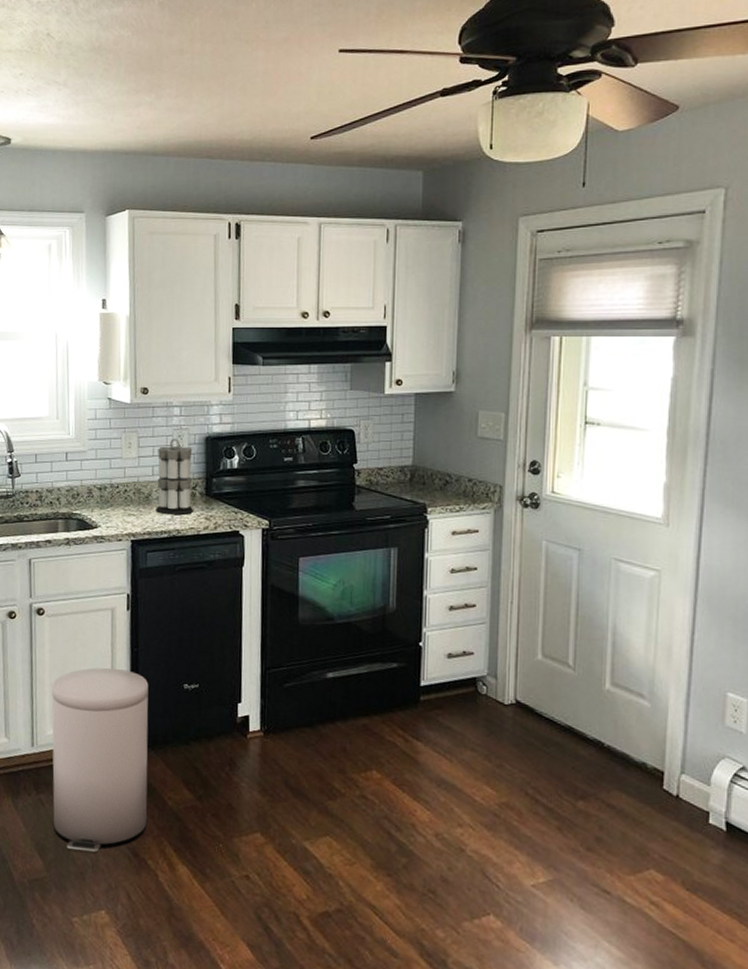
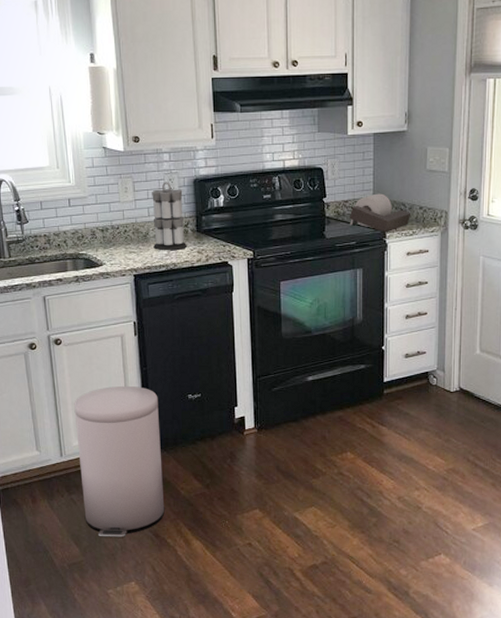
paper towel holder: none [383,461,459,507] -> present [349,193,412,233]

